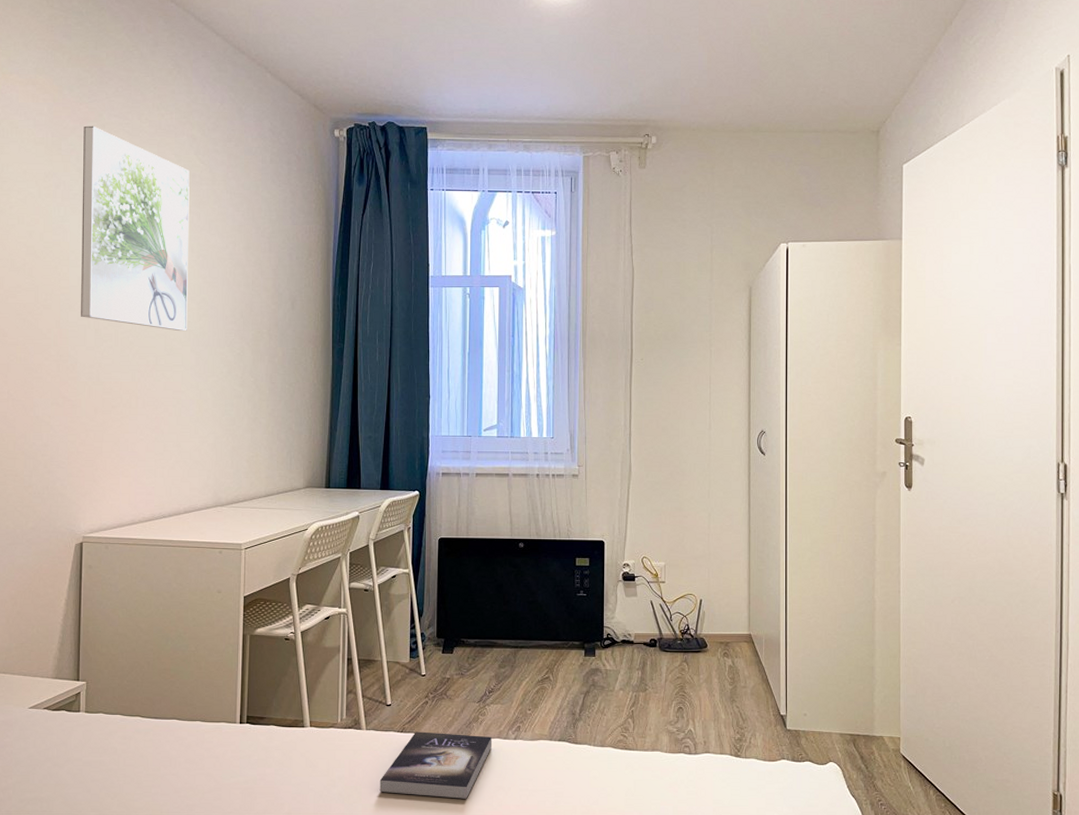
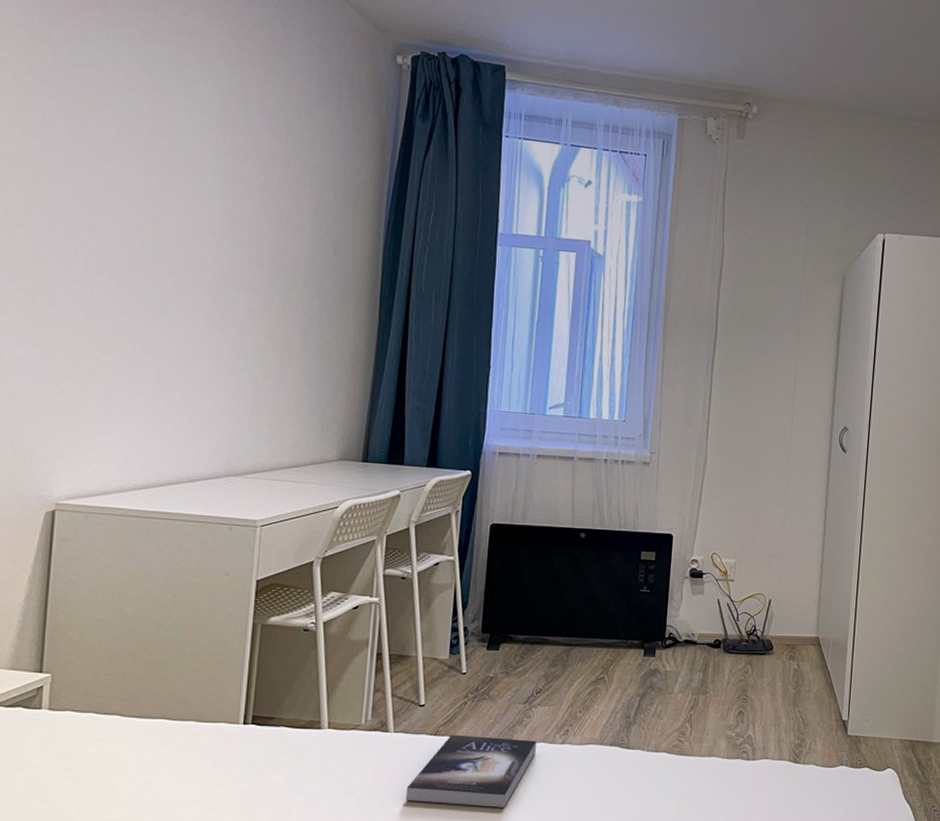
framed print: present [81,125,190,332] -> none [66,13,216,271]

